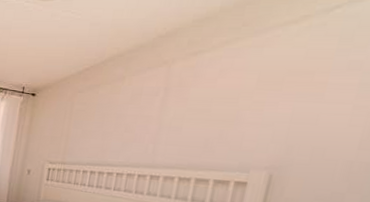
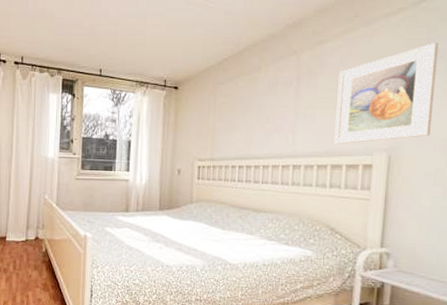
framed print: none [201,53,354,158] -> present [334,42,439,144]

